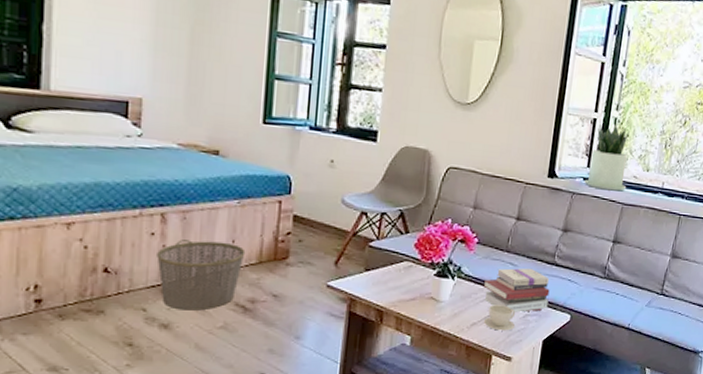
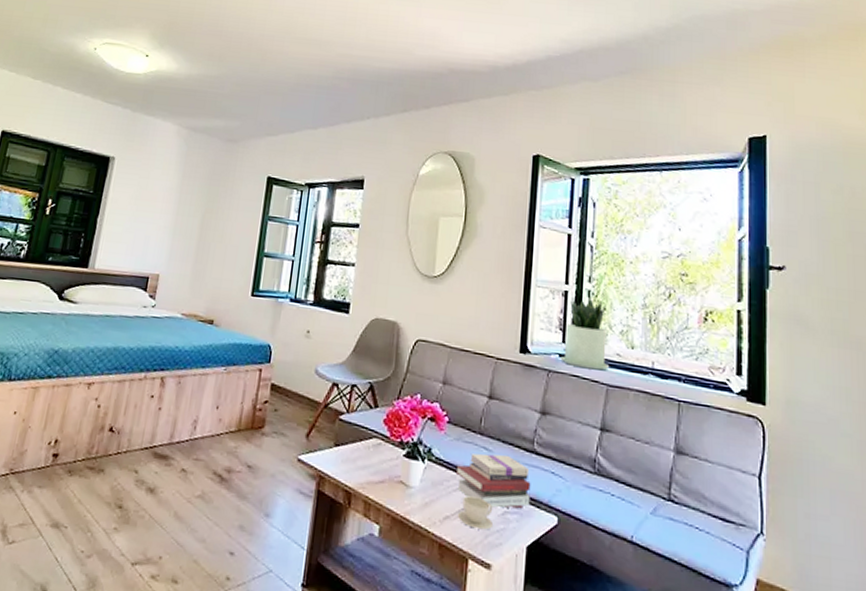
basket: present [157,239,246,311] -> none [152,403,227,477]

